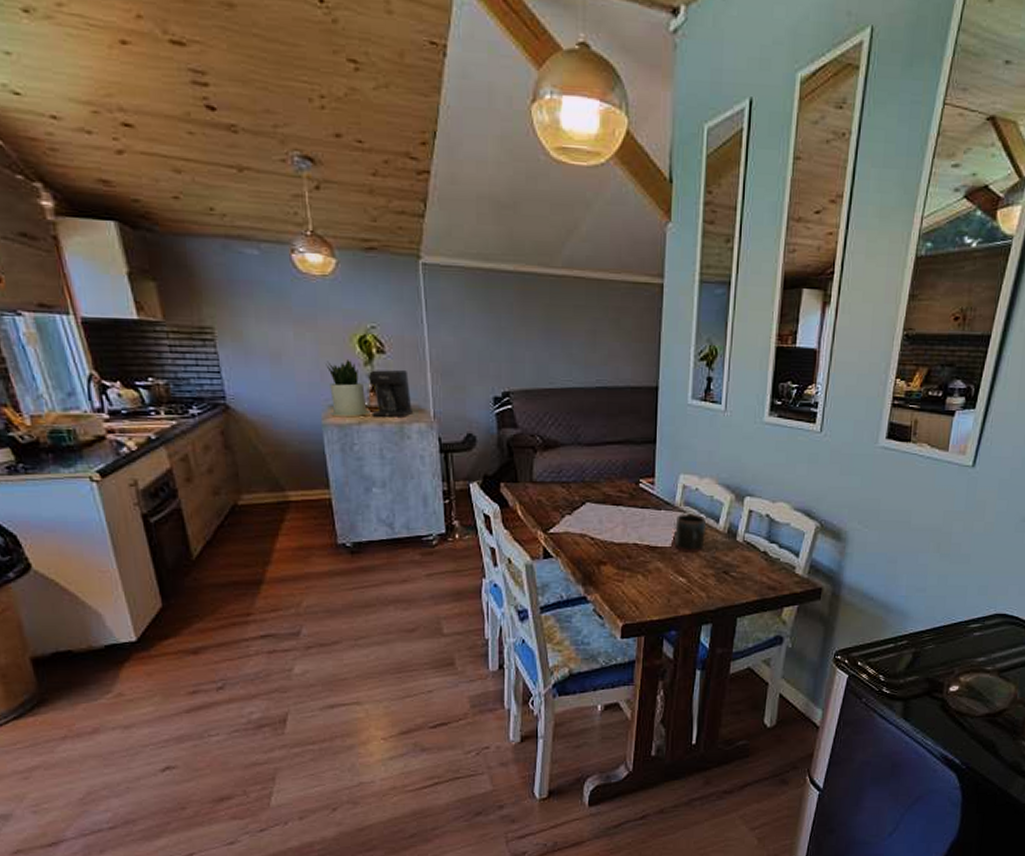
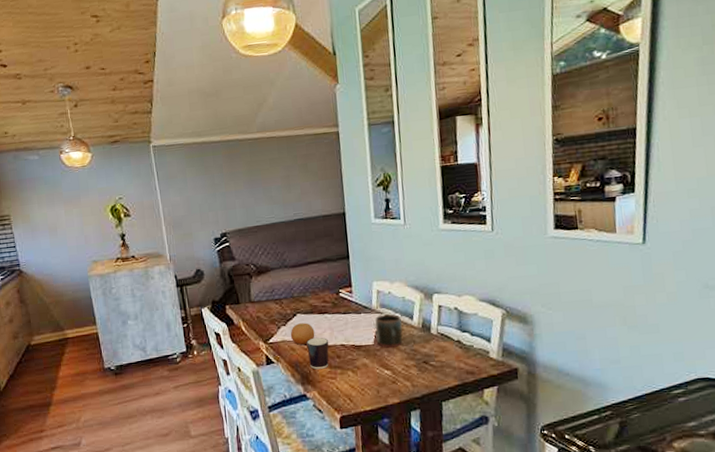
planter: present [326,360,370,418] -> none [88,225,123,270]
coffee maker: present [369,369,412,418] -> none [119,226,154,266]
fruit: none [575,513,605,539] -> present [290,323,315,345]
mug: none [593,532,620,569] -> present [306,337,329,370]

